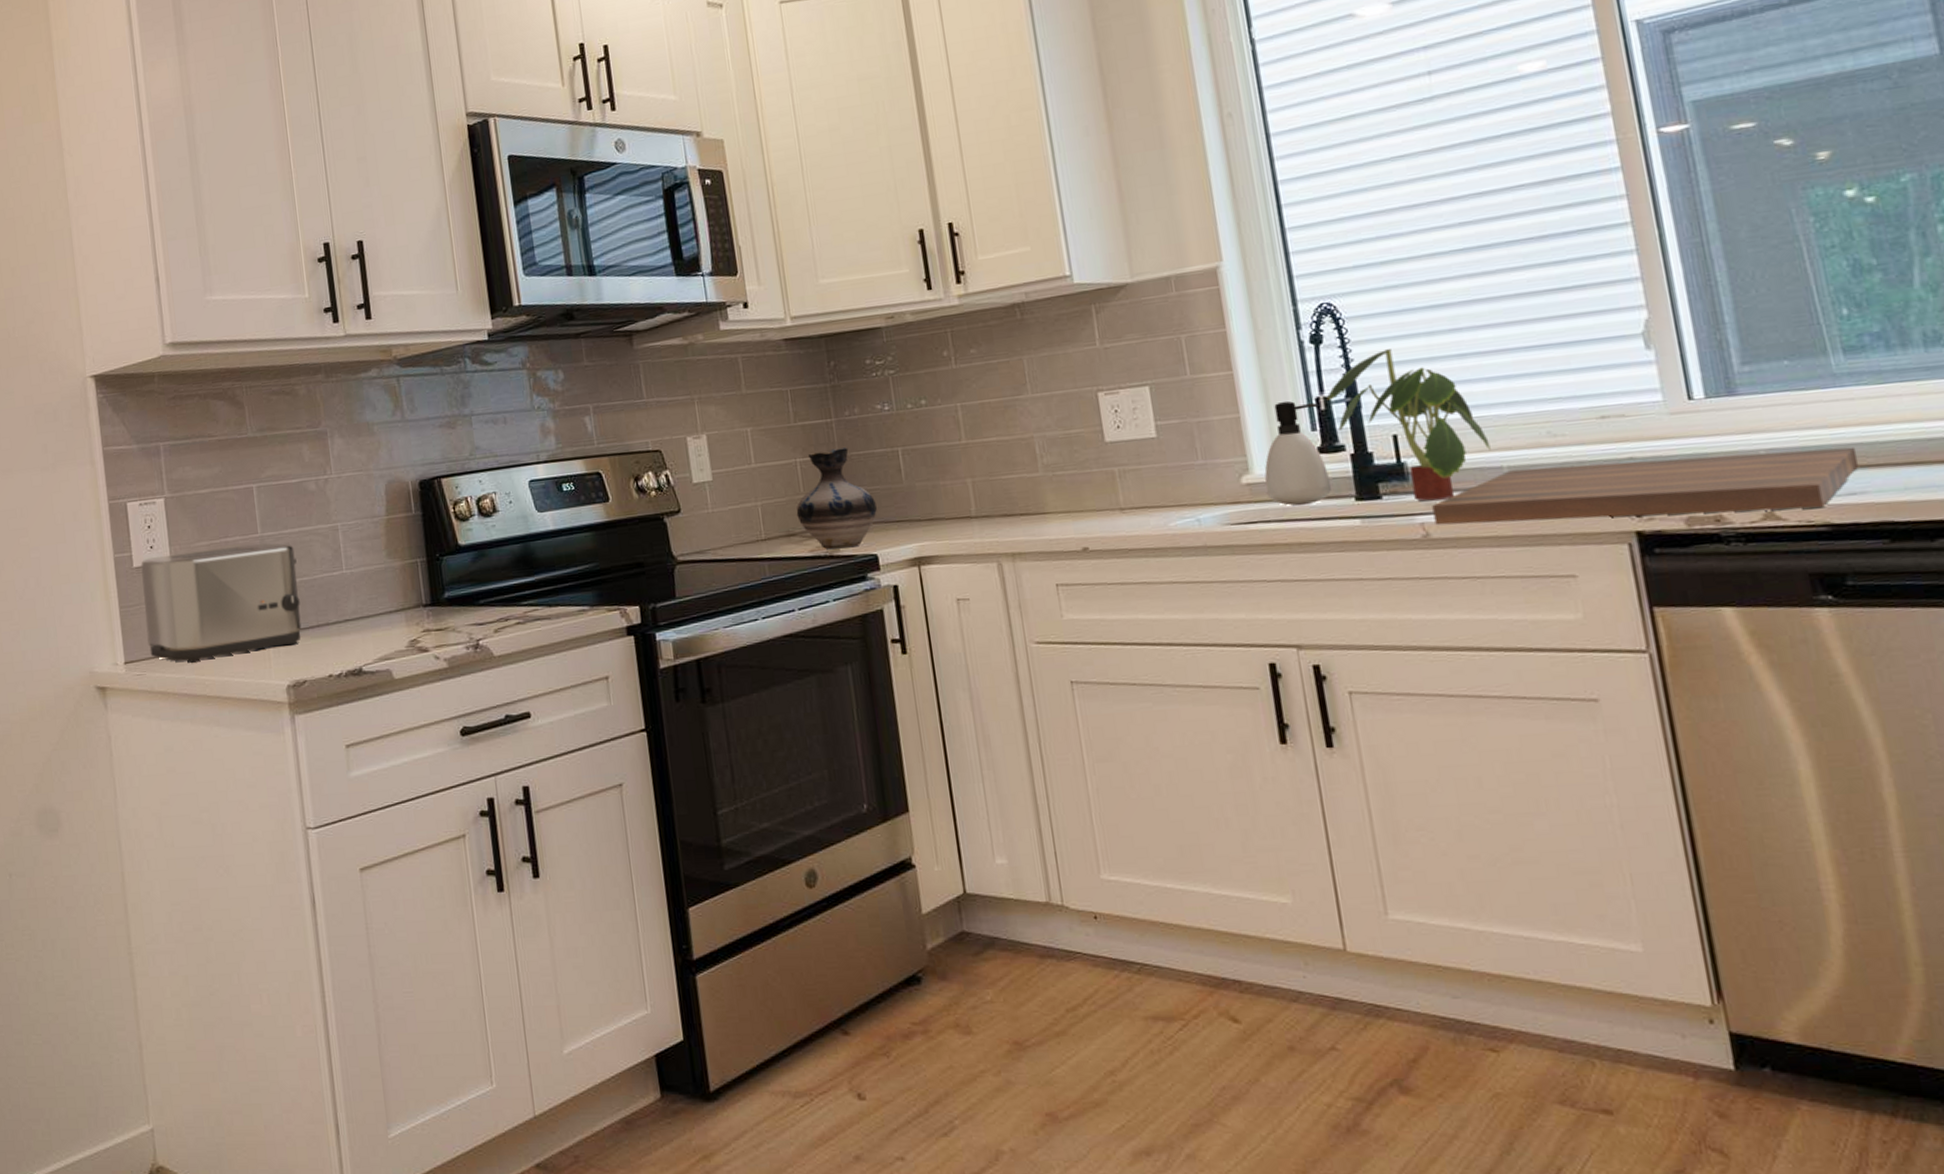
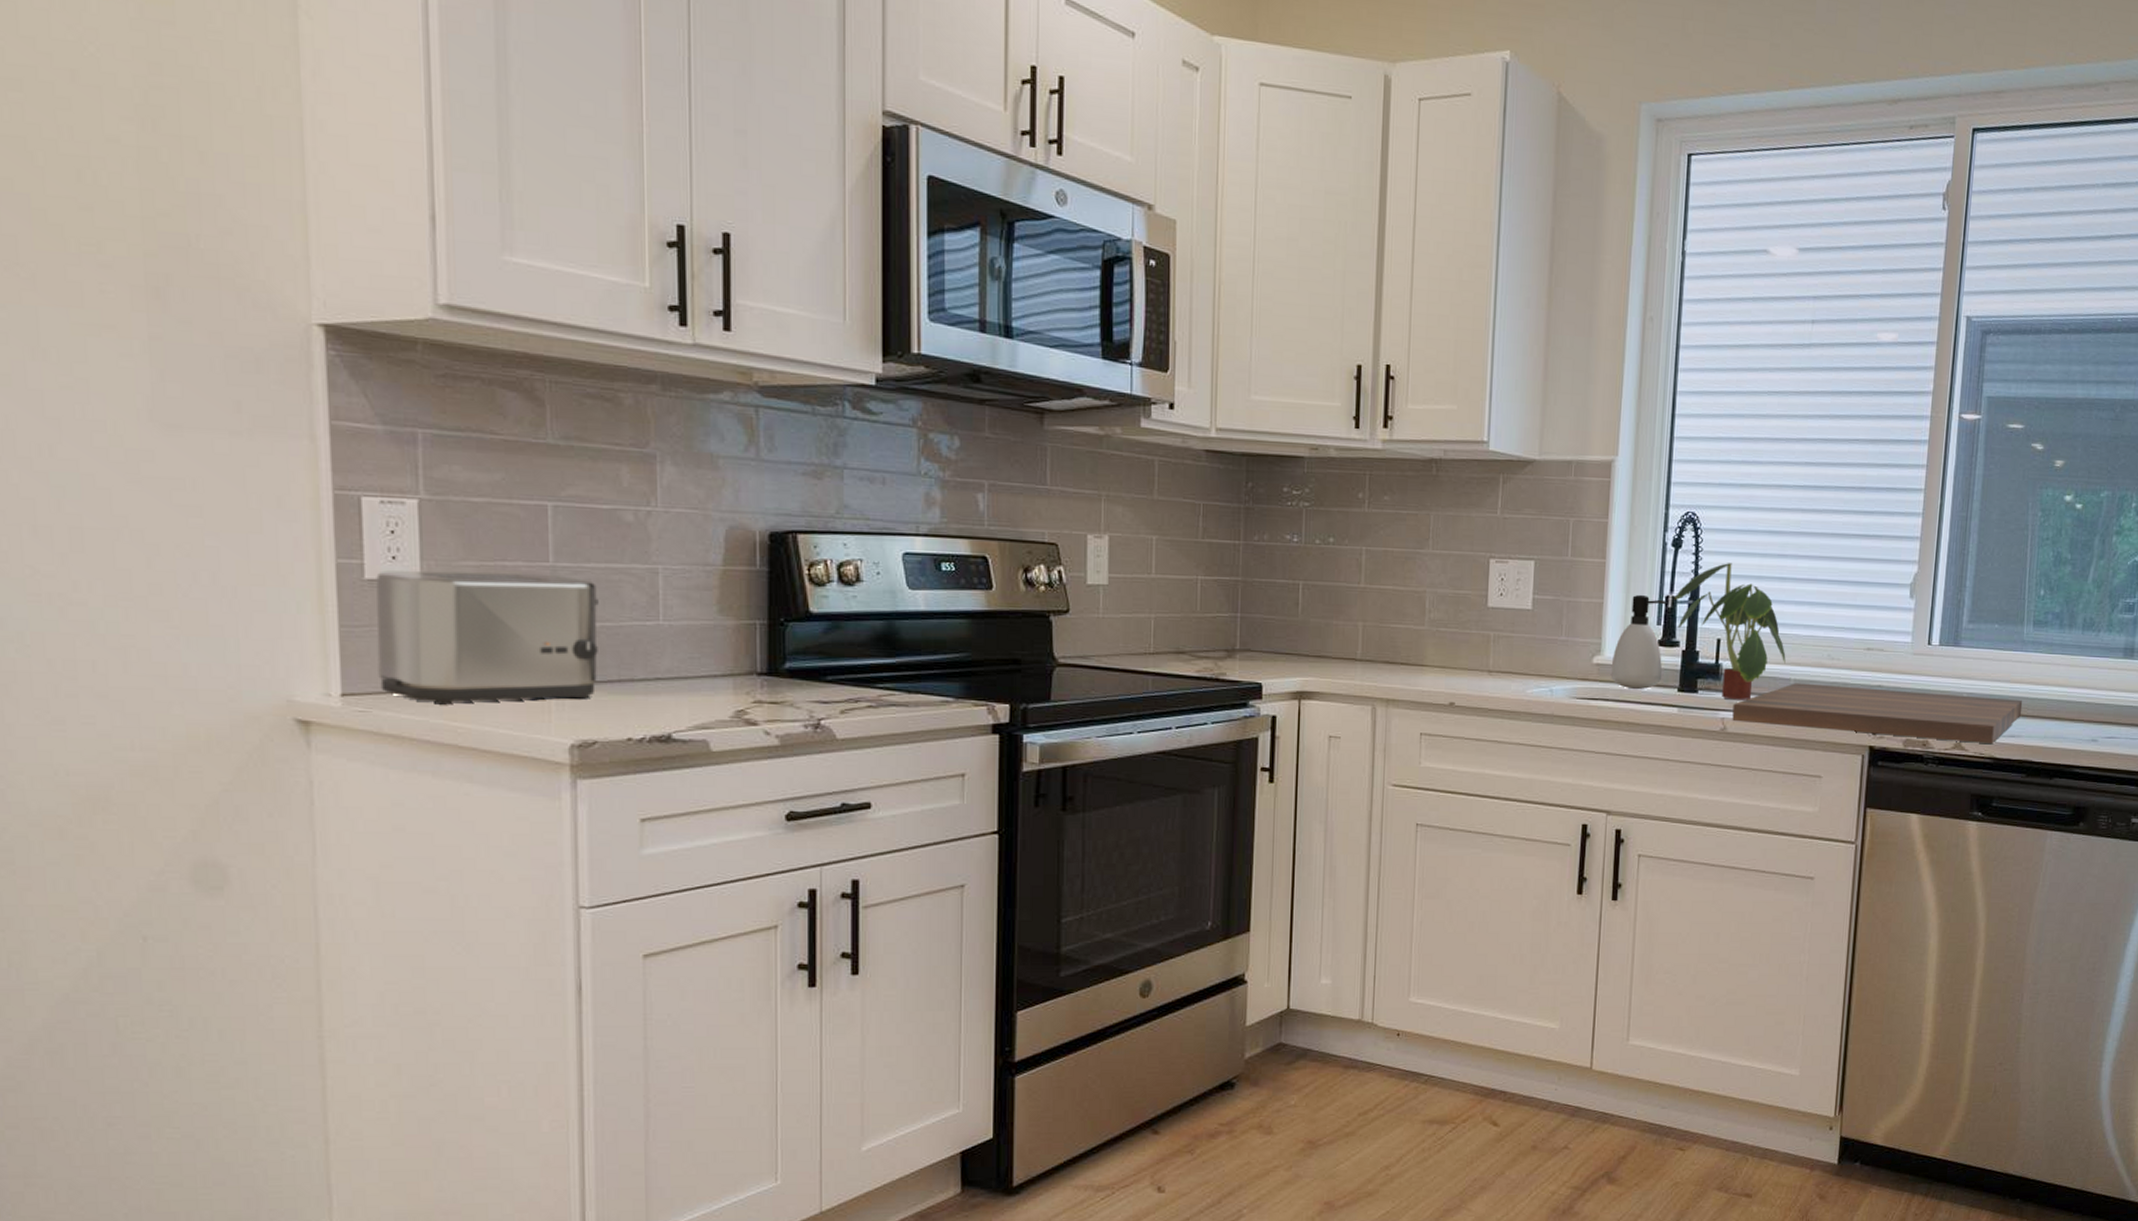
ceramic jug: present [796,447,877,550] -> none [1189,572,1269,673]

